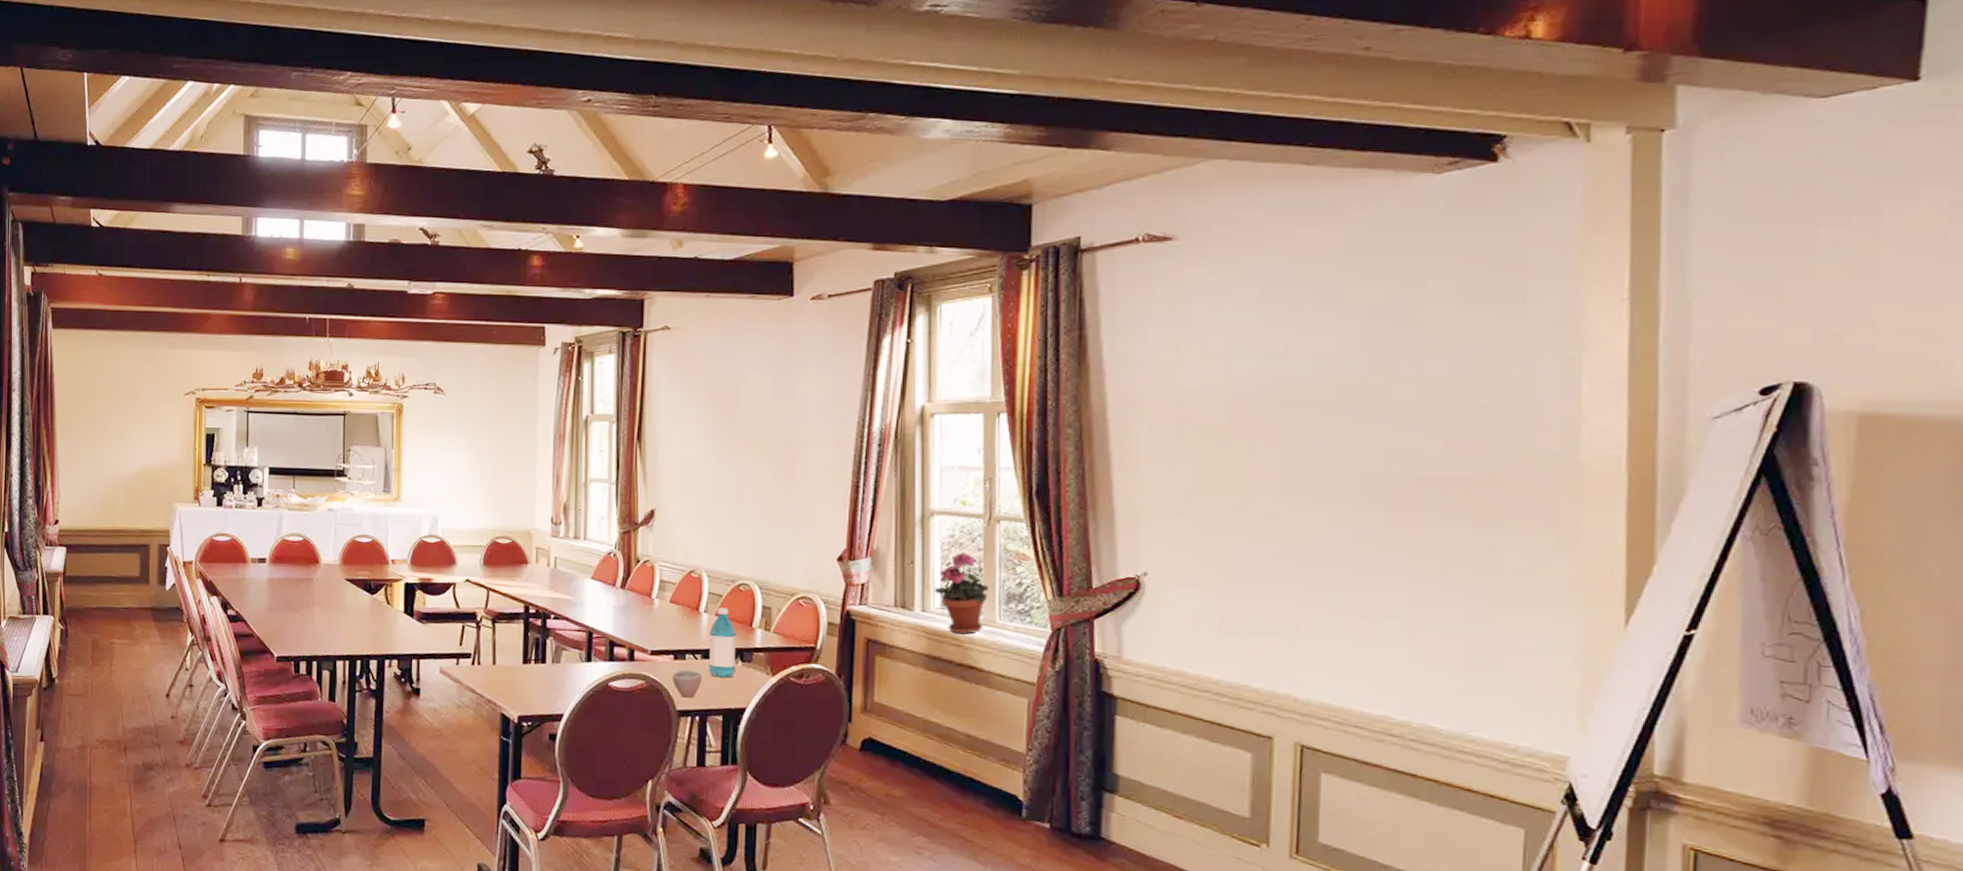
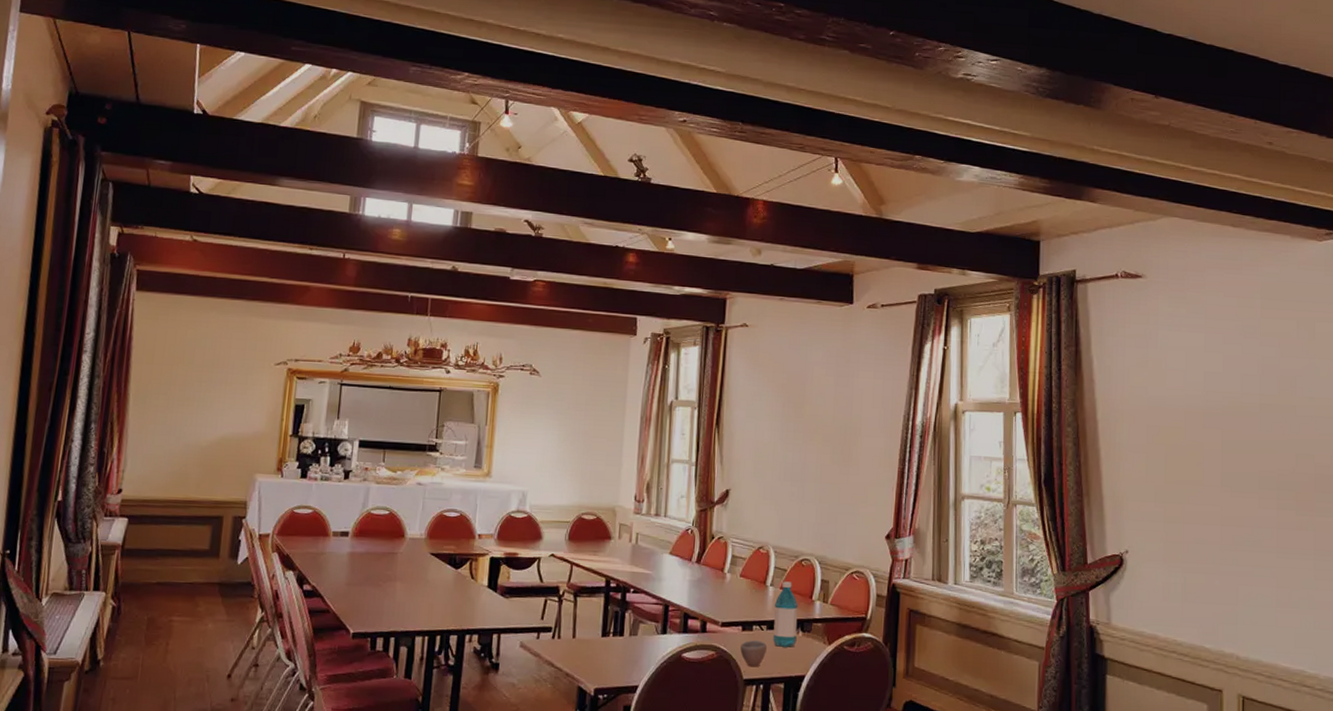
potted plant: present [935,552,990,635] -> none [965,531,1009,605]

